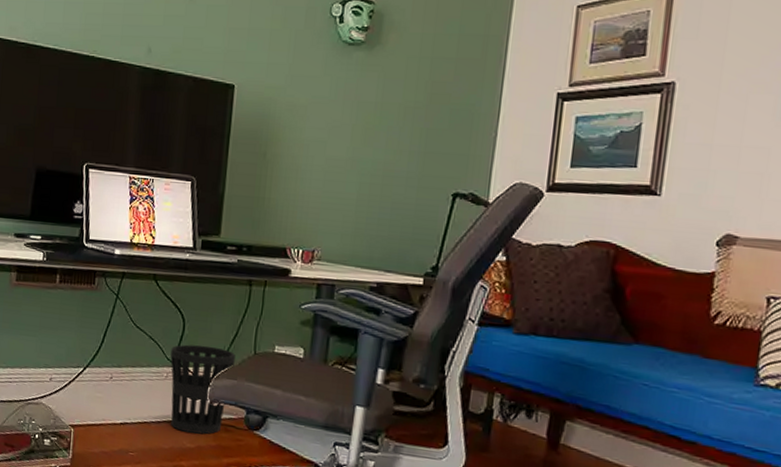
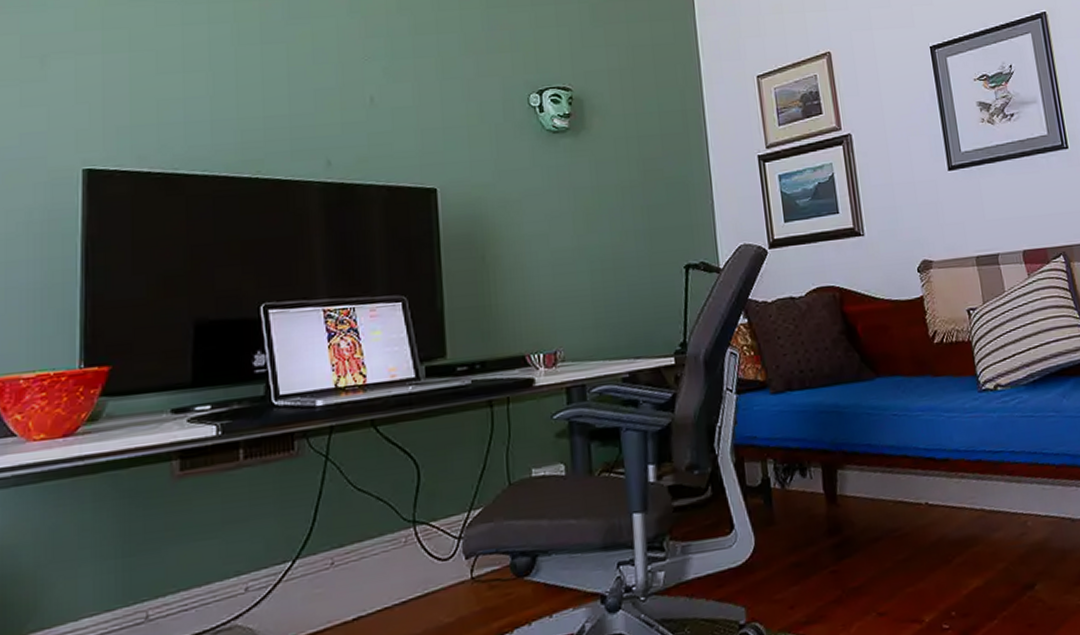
wastebasket: present [170,344,235,435] -> none [406,488,488,606]

